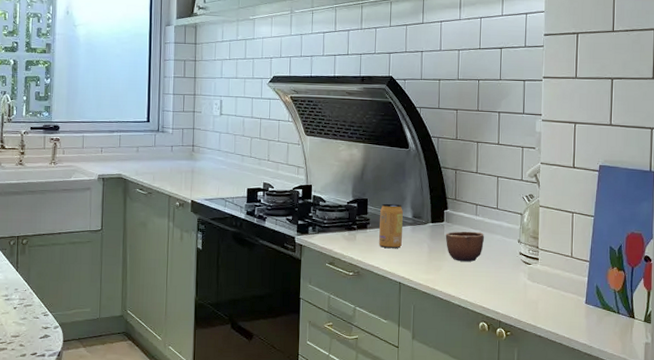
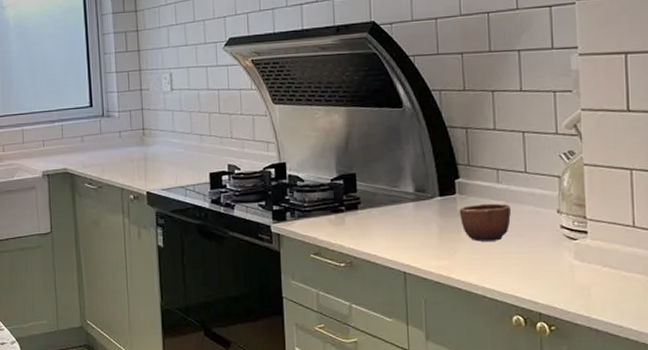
beverage can: present [379,203,403,249] -> none [373,176,403,232]

